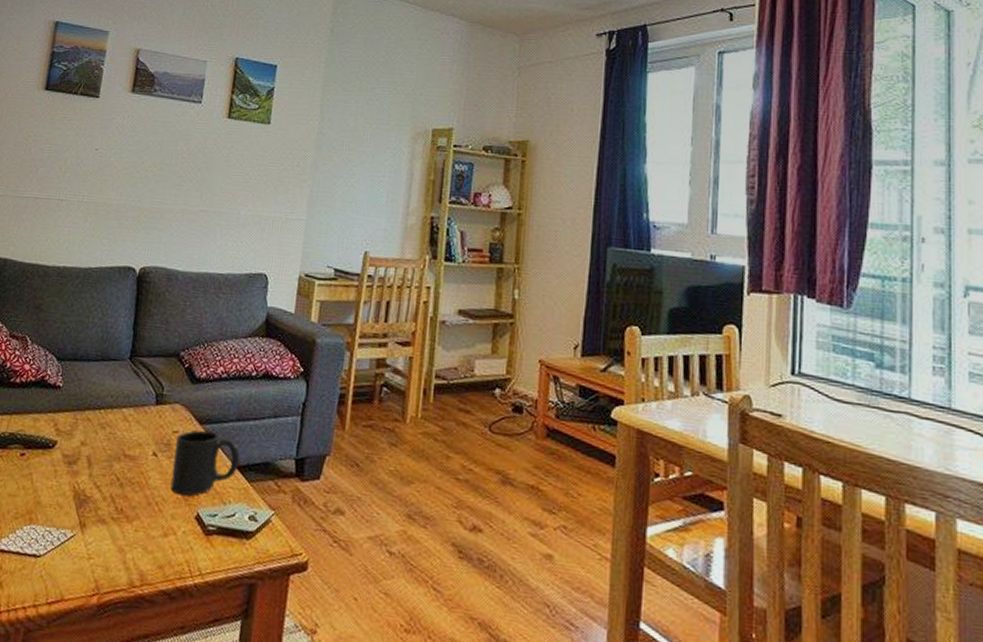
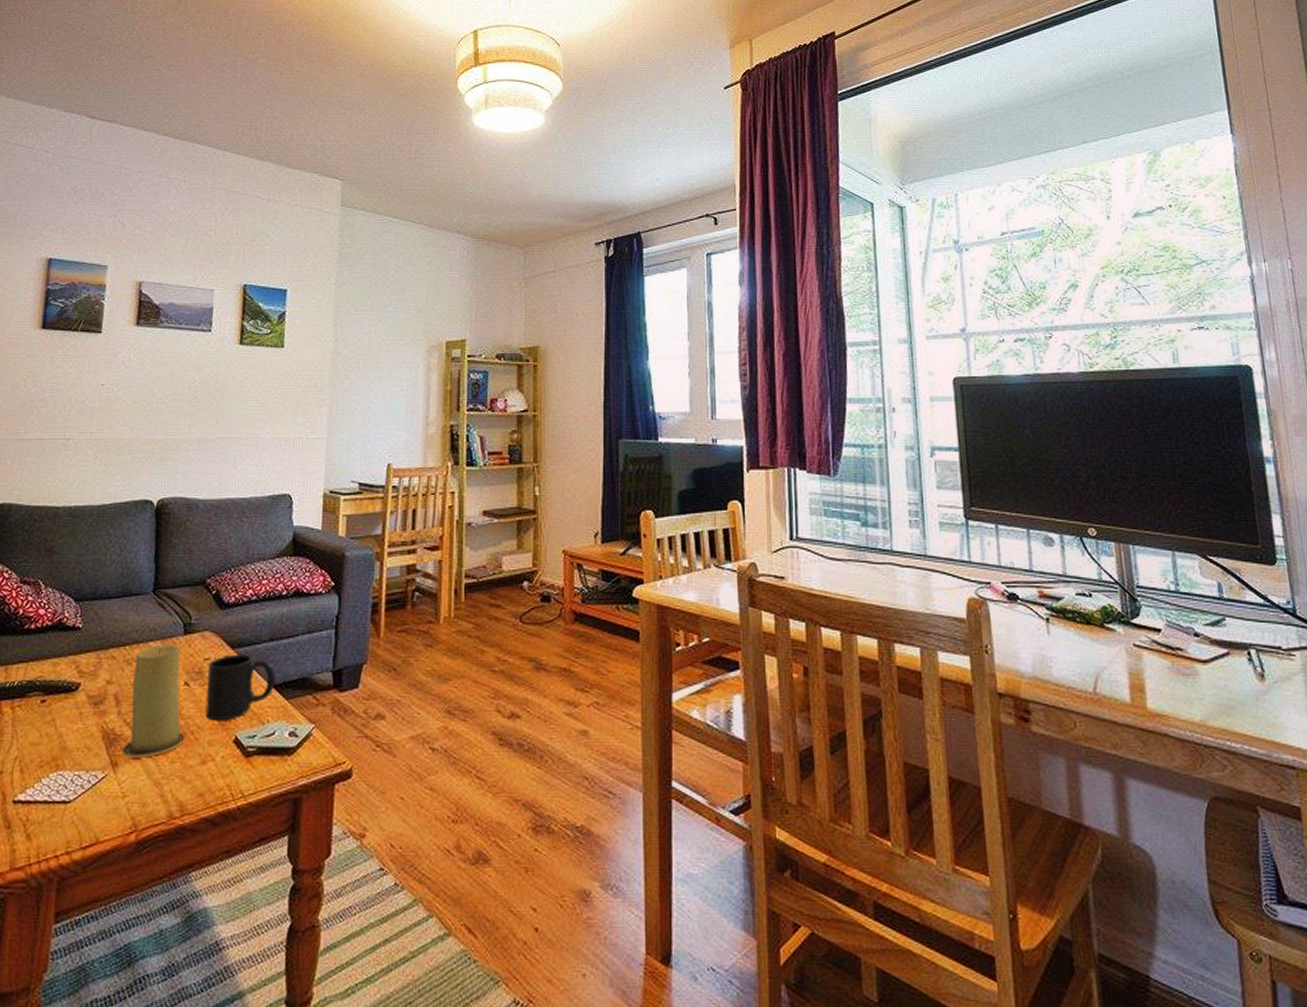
candle: none [90,412,152,523] -> present [122,645,186,758]

